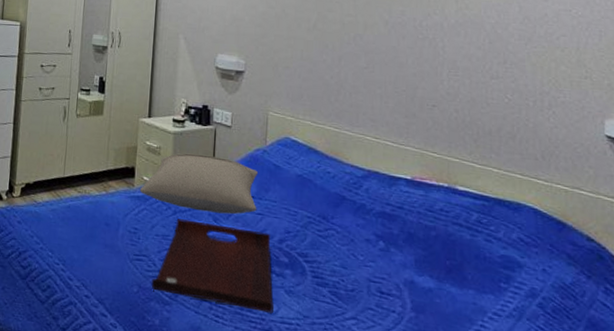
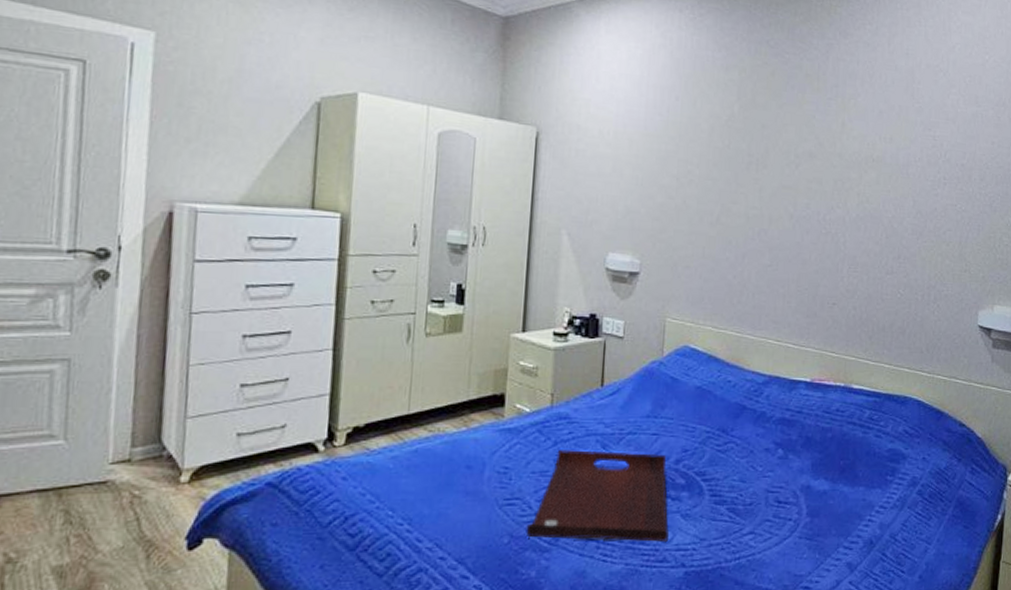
pillow: present [139,153,258,215] -> none [510,372,653,438]

